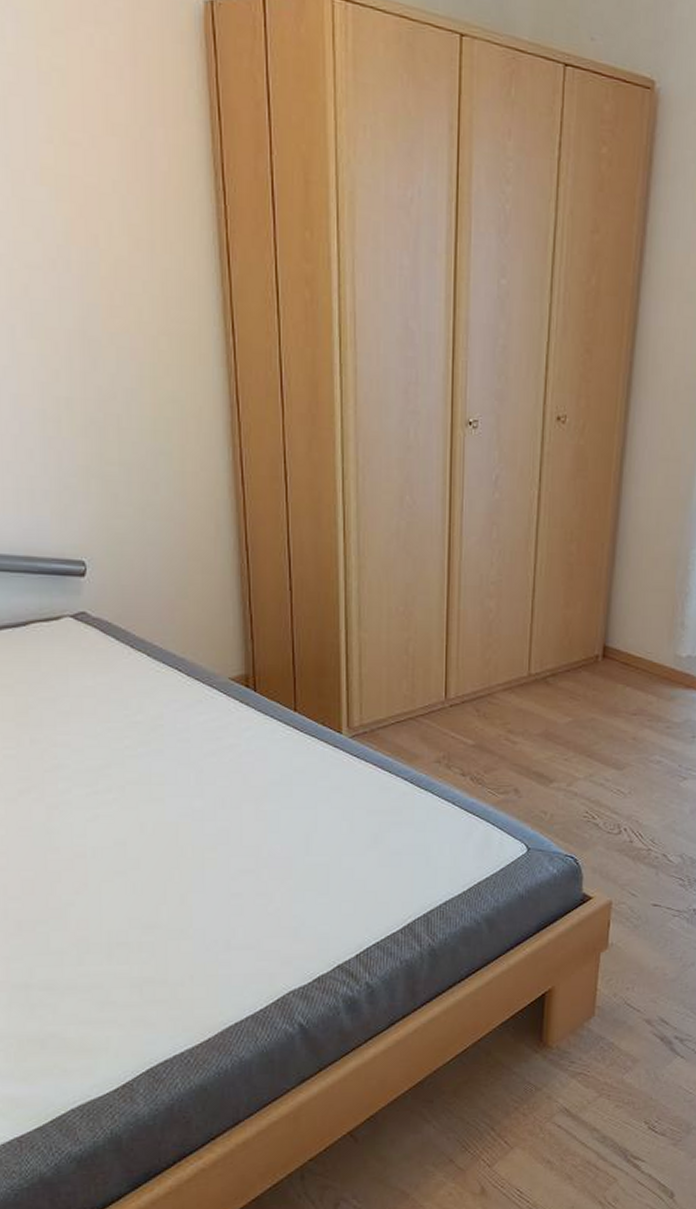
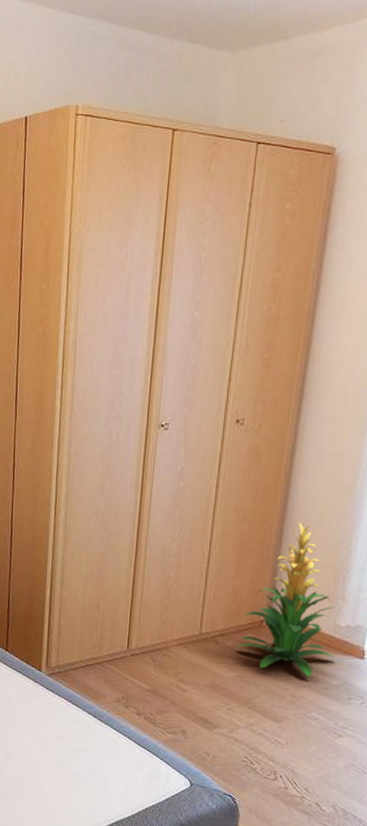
indoor plant: none [571,538,676,717] -> present [237,521,335,677]

